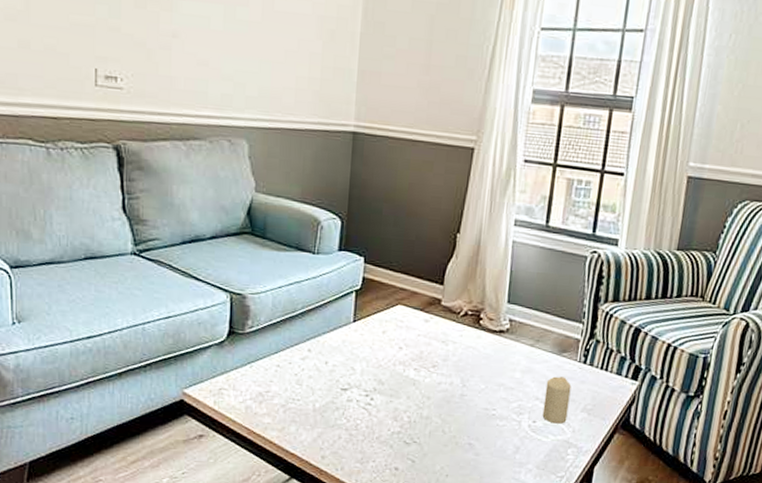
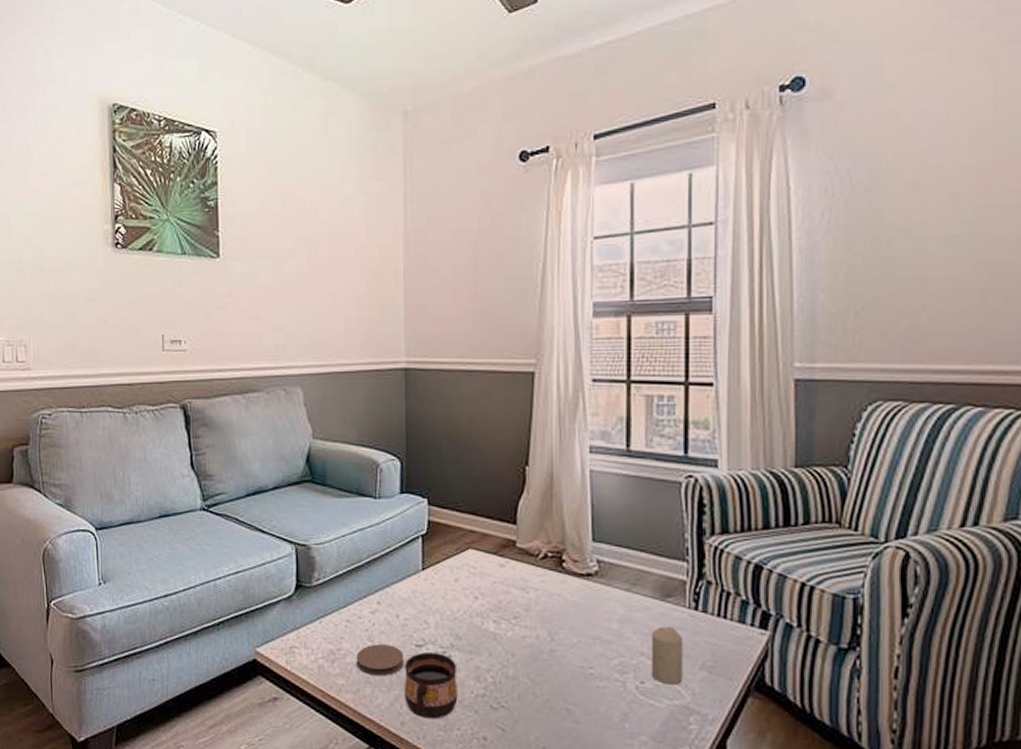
coaster: none [283,387,330,416] -> present [356,644,405,676]
cup: none [326,394,377,453] -> present [403,651,458,720]

